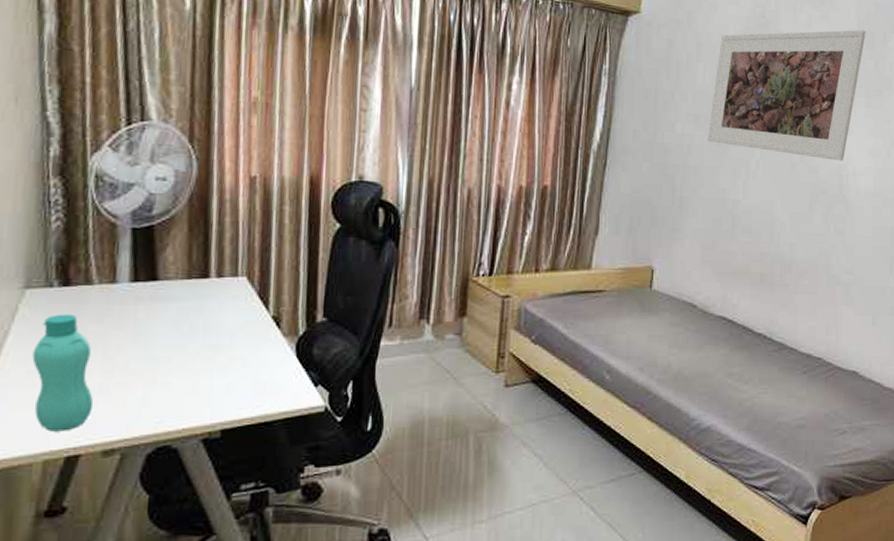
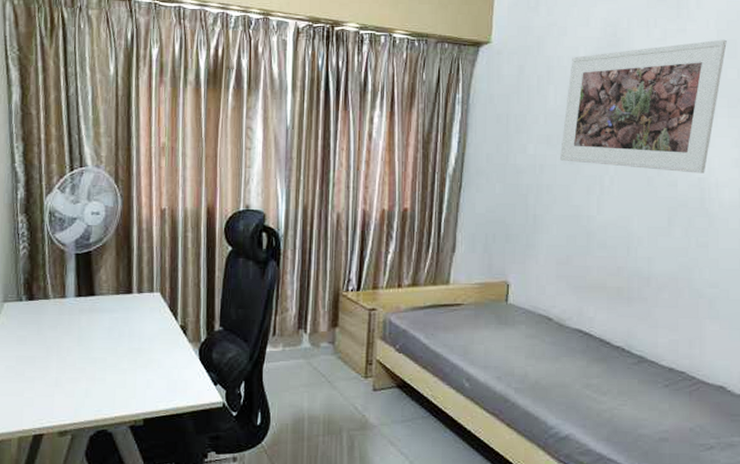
bottle: present [32,314,94,432] -> none [9,322,52,415]

